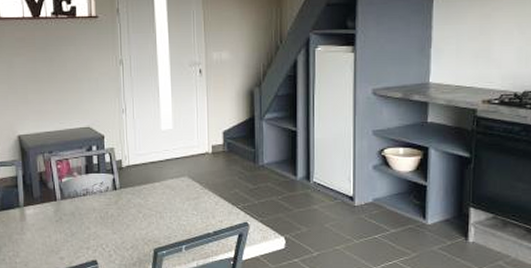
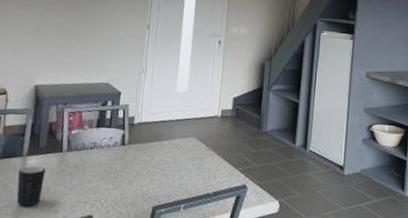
mug: none [18,216,45,254] -> present [16,166,46,206]

